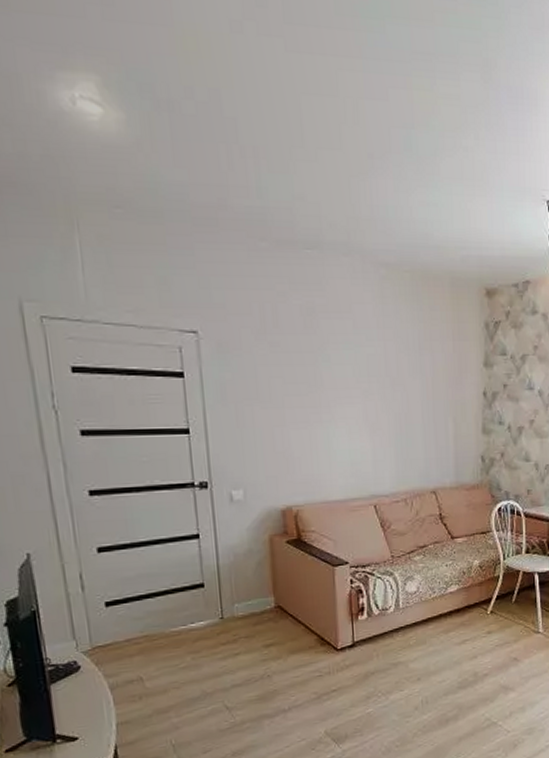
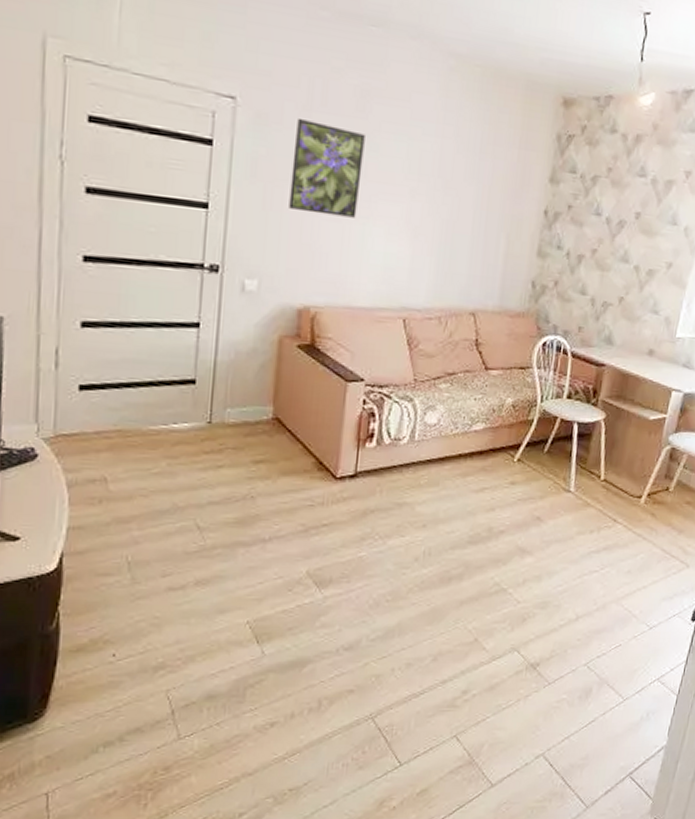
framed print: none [255,341,320,424] -> present [289,117,365,218]

